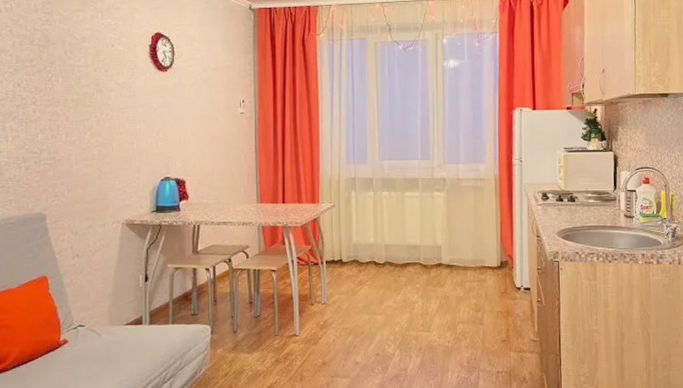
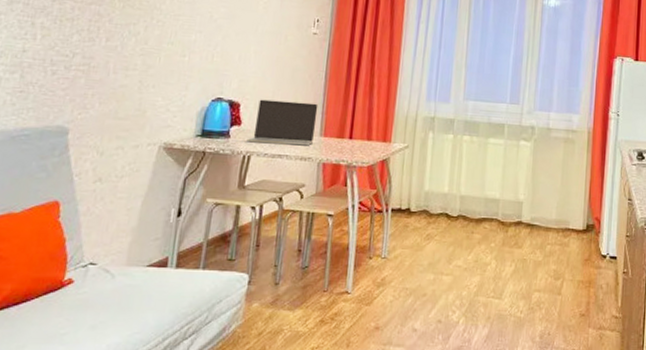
laptop: none [195,174,252,214] -> present [246,99,319,146]

